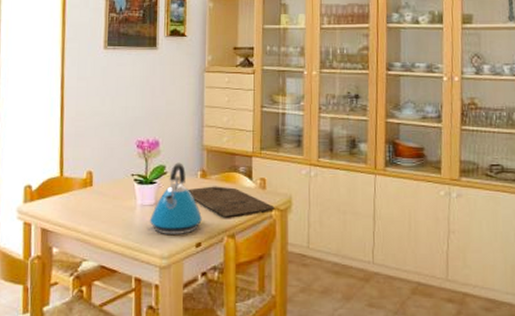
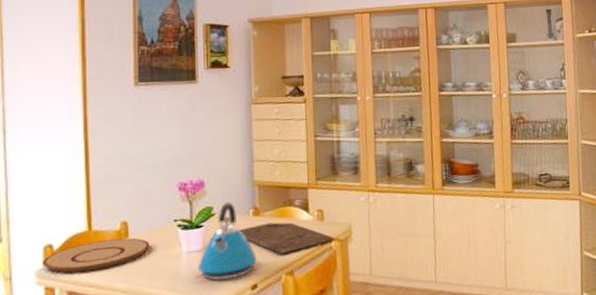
plate: none [23,186,110,212] -> present [42,238,150,273]

